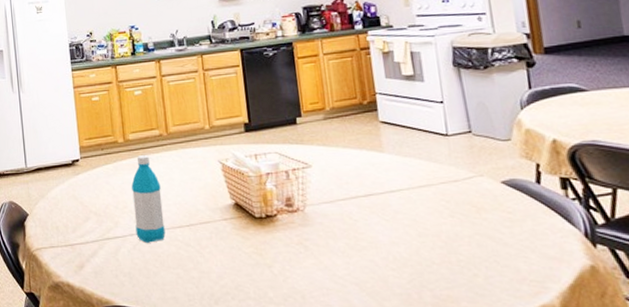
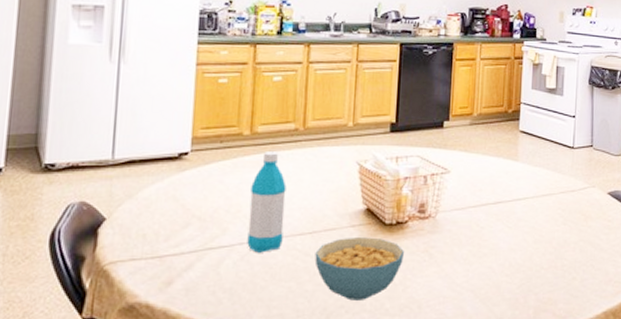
cereal bowl: none [195,230,279,288] -> present [315,237,404,301]

